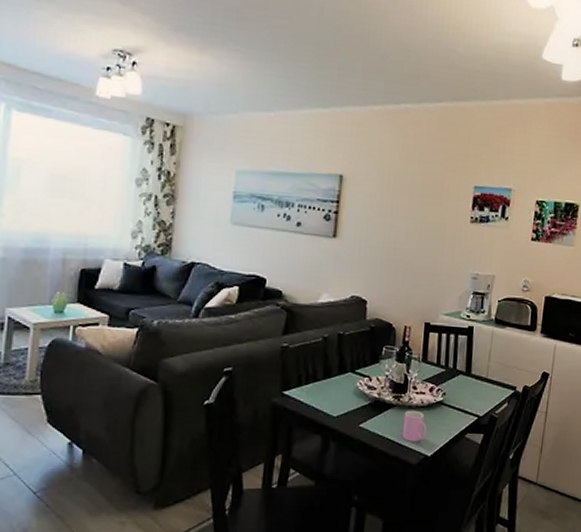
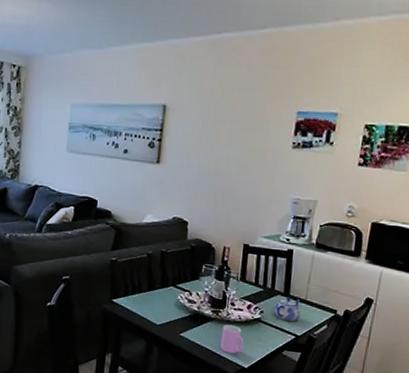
teapot: none [455,376,483,402] -> present [273,297,301,322]

